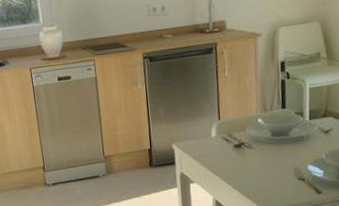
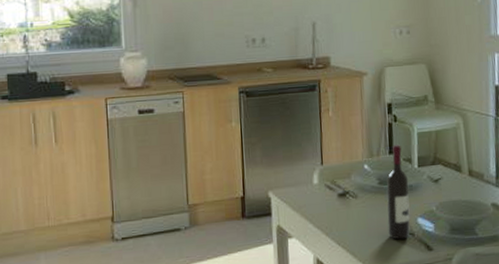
wine bottle: none [279,100,301,184] -> present [386,145,410,240]

